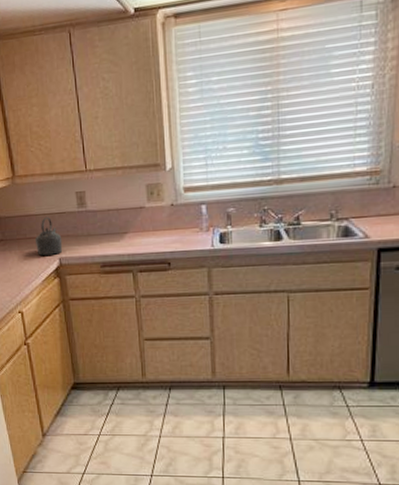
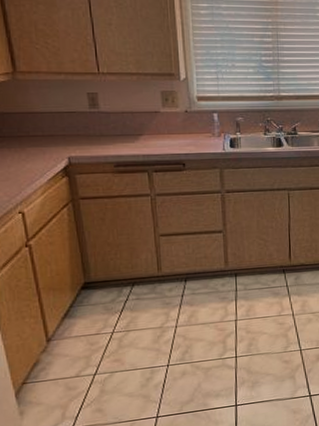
kettle: present [34,216,63,256] -> none [39,115,72,154]

